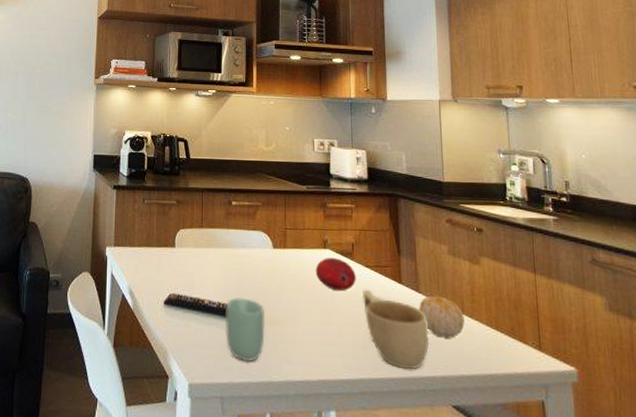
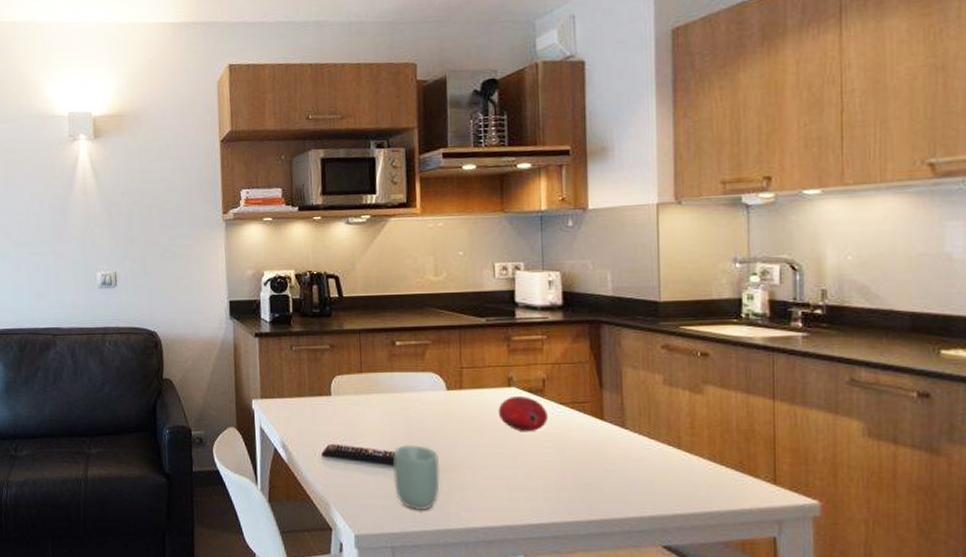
cup: present [361,290,429,370] -> none [554,430,637,511]
fruit: present [419,295,465,339] -> none [625,431,681,476]

